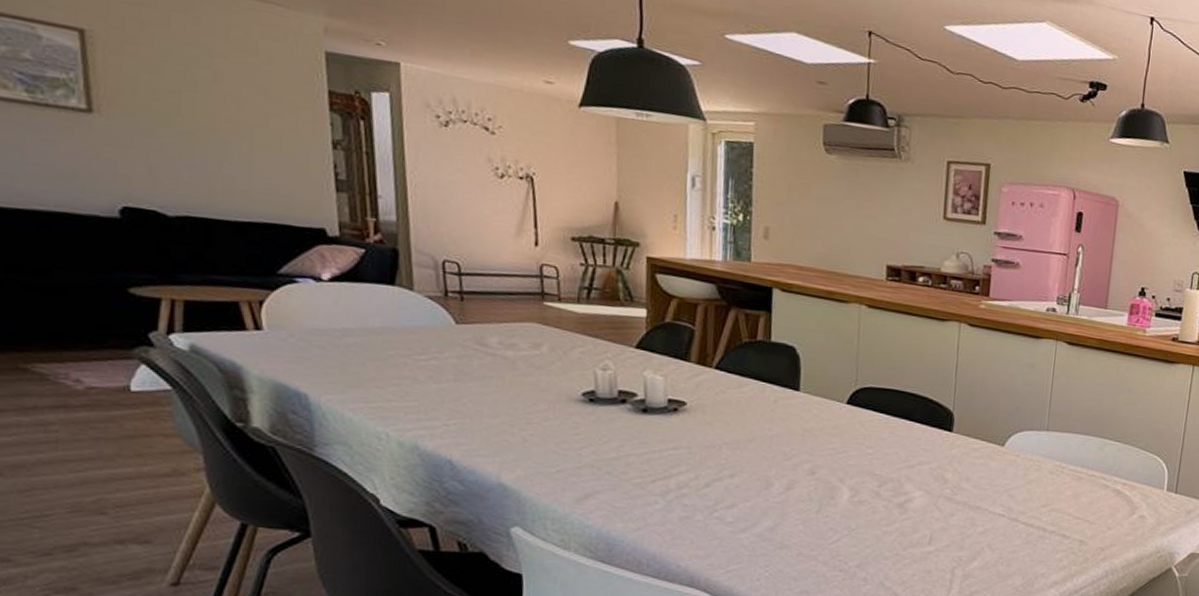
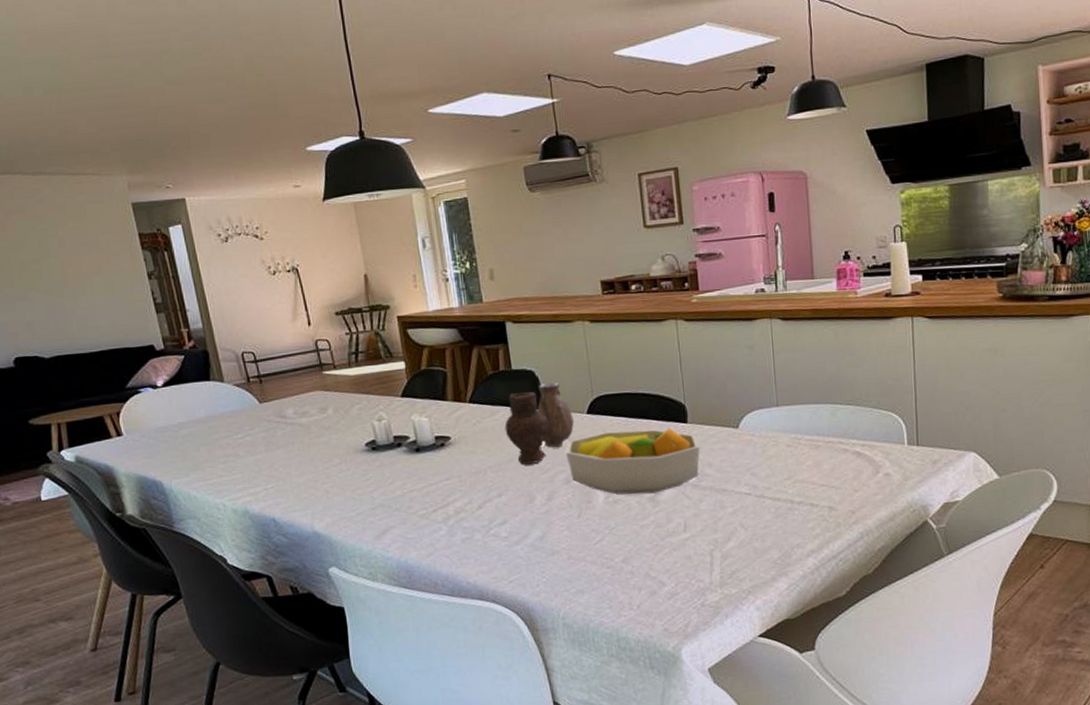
vase: none [751,363,831,448] -> present [504,383,575,465]
fruit bowl: none [815,426,961,500] -> present [566,428,700,495]

